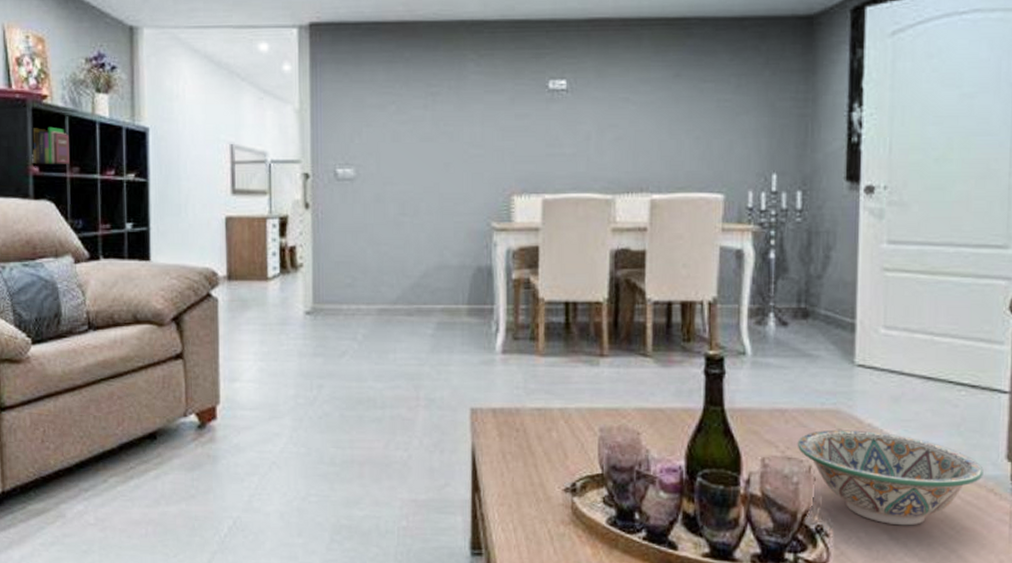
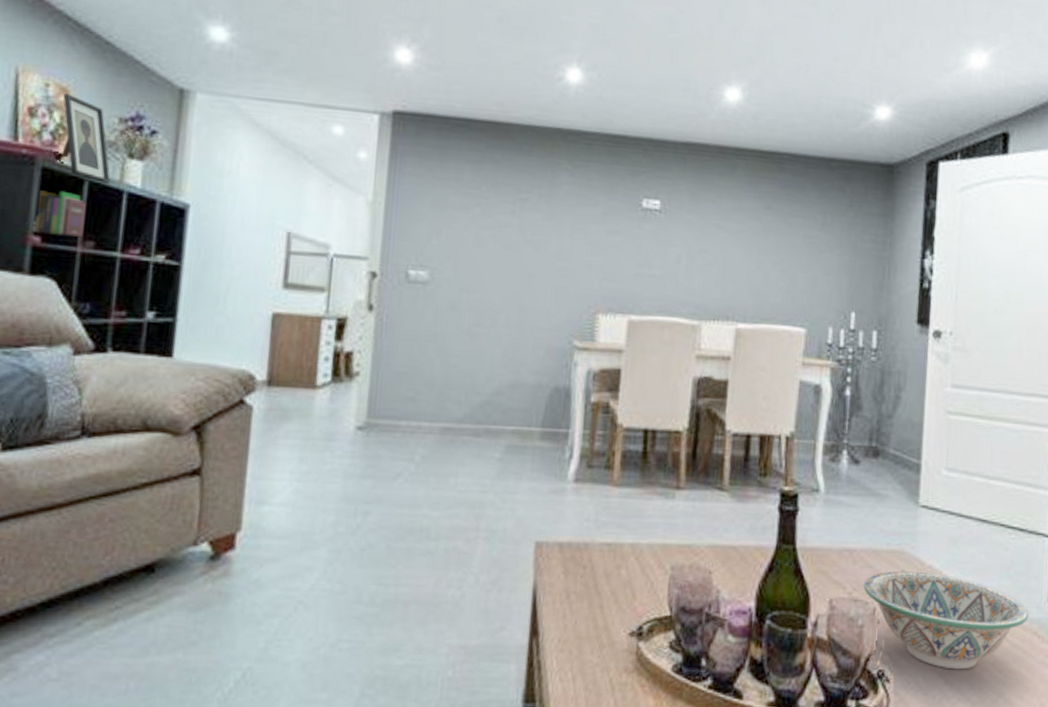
picture frame: none [40,42,85,116] -> present [61,93,110,183]

